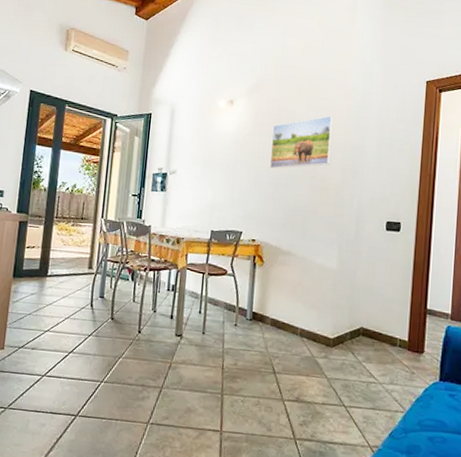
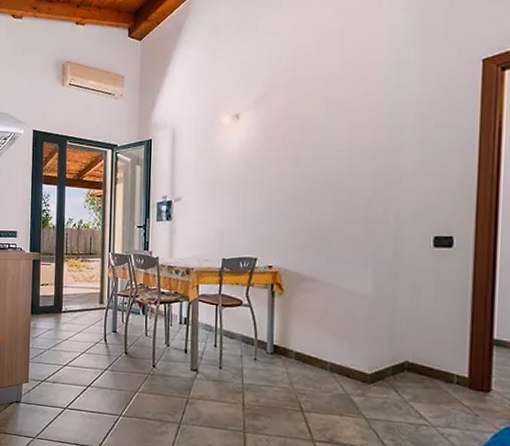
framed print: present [270,115,334,169] -> none [284,117,361,186]

